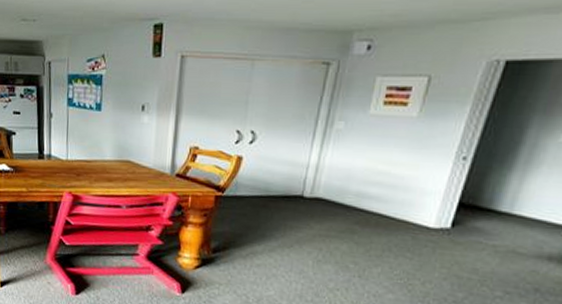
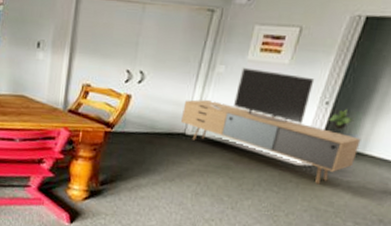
media console: none [298,122,508,249] -> present [181,67,361,185]

